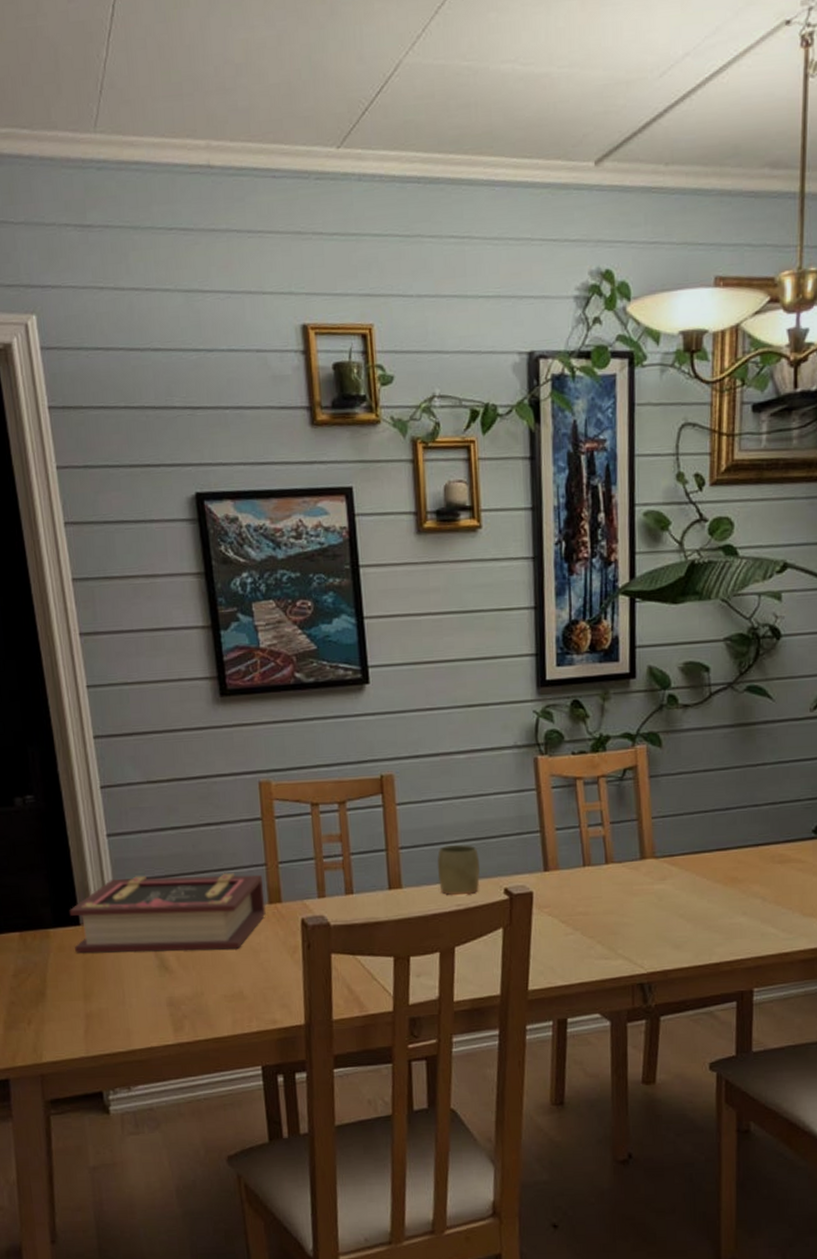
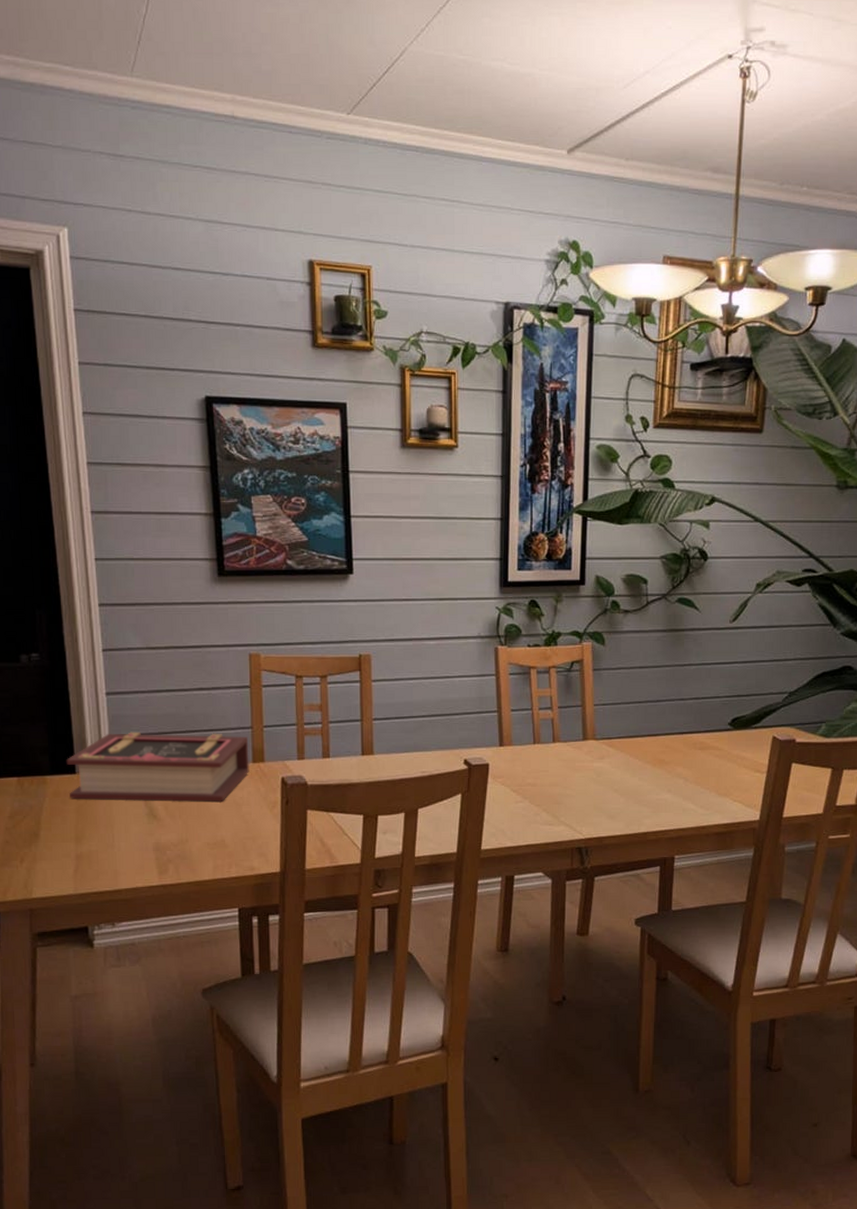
mug: present [437,845,480,895] -> none [405,720,443,763]

